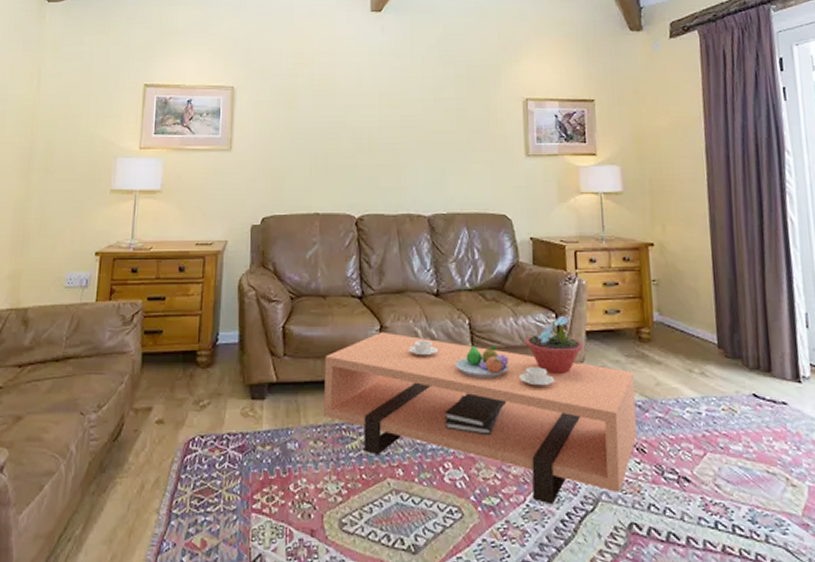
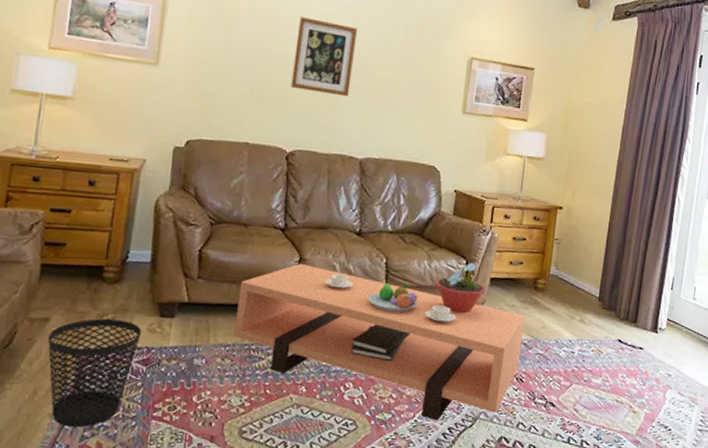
wastebasket: none [151,405,236,524] -> present [48,318,142,428]
wall art: none [352,85,410,156] -> present [291,17,358,97]

